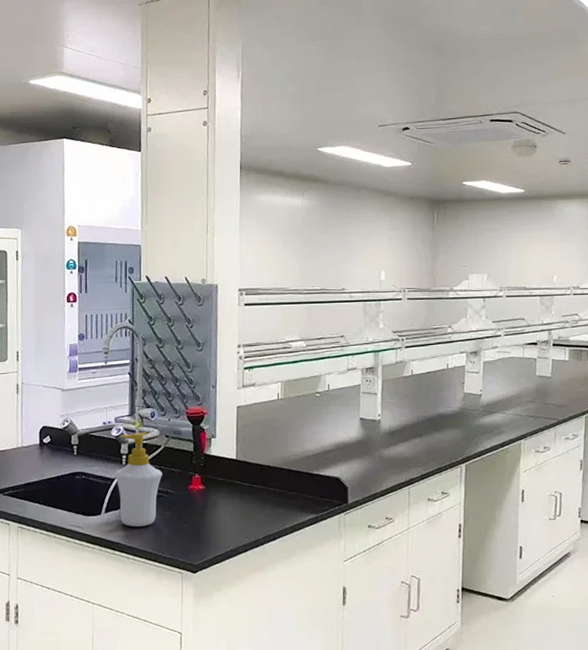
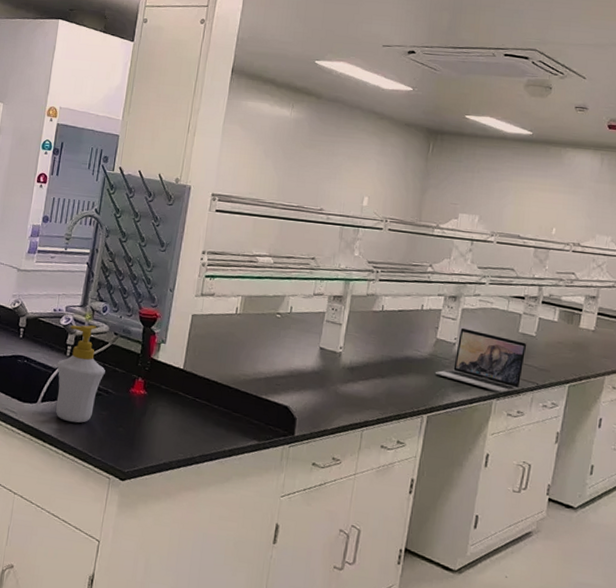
laptop: none [468,379,545,433] -> present [436,327,527,393]

